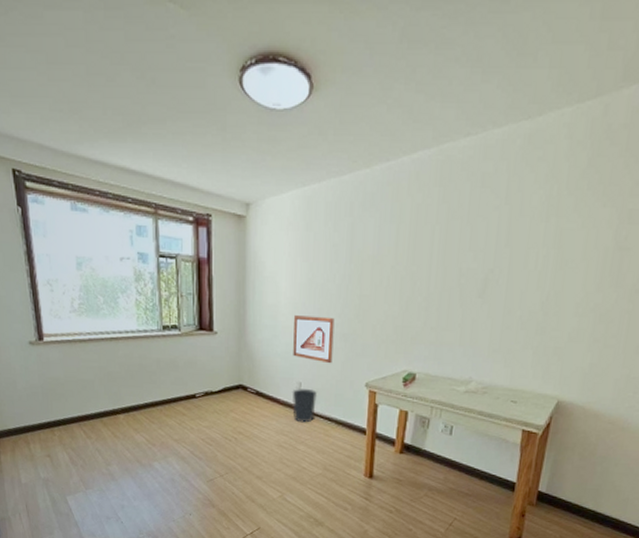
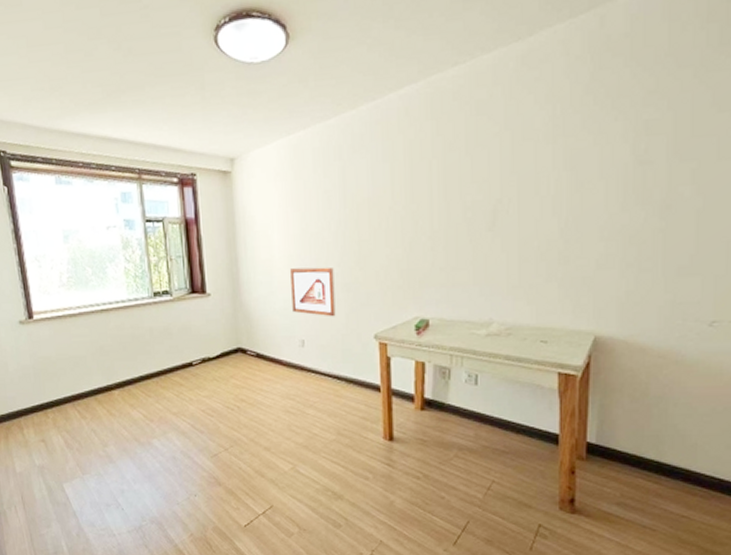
wastebasket: present [292,389,317,423] -> none [295,346,322,384]

